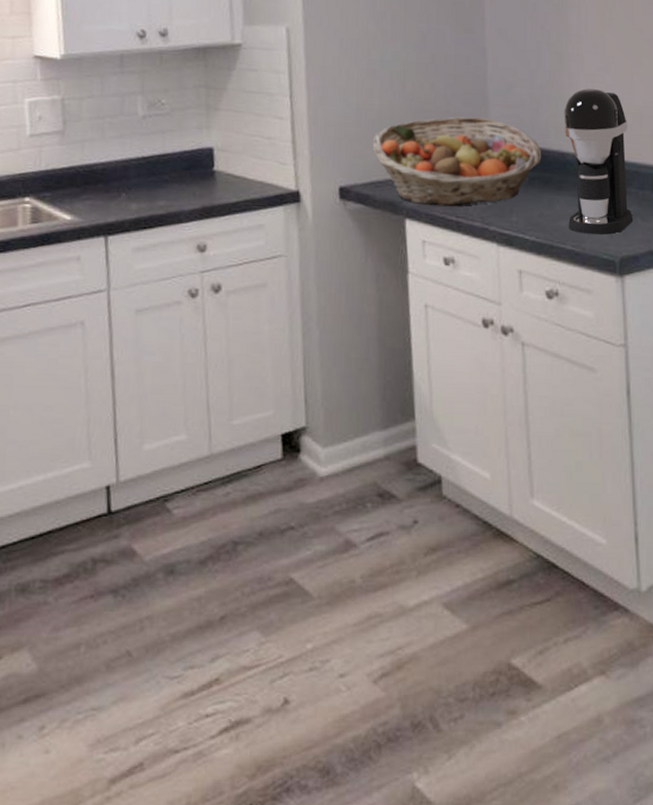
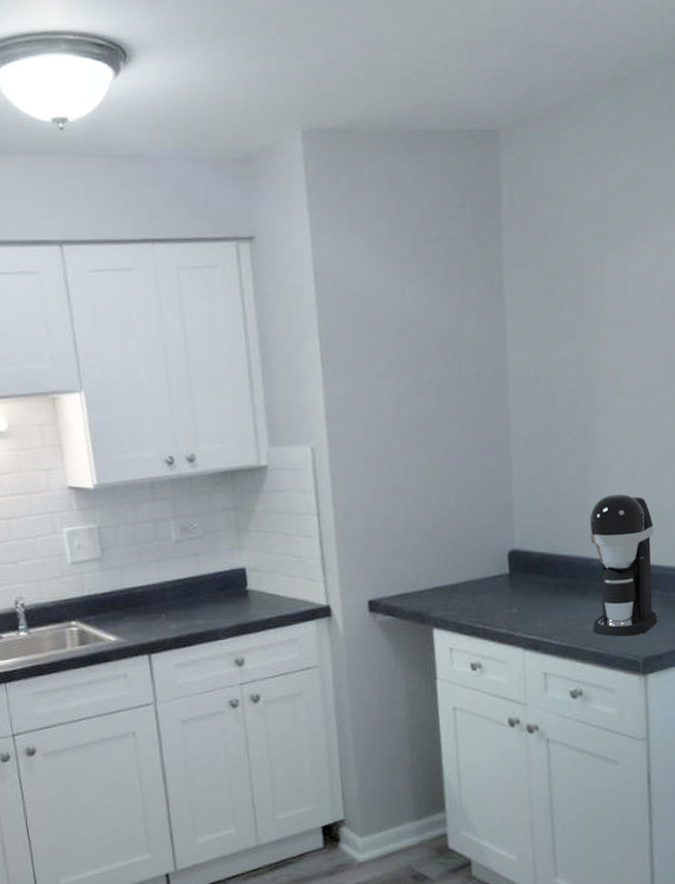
fruit basket: present [373,116,542,206] -> none [400,527,567,615]

